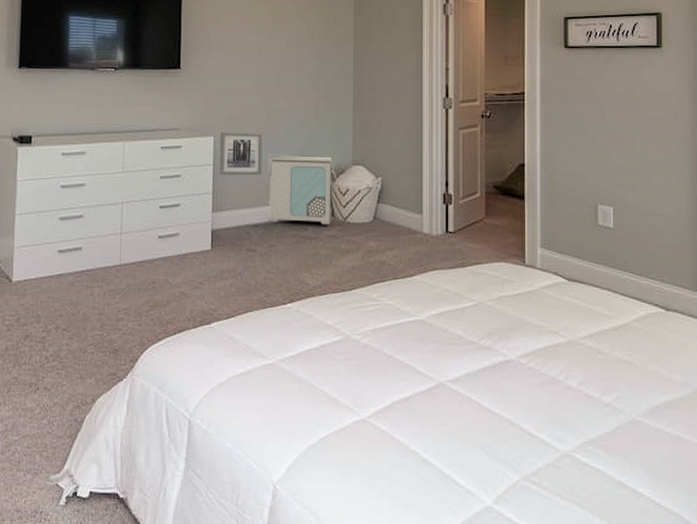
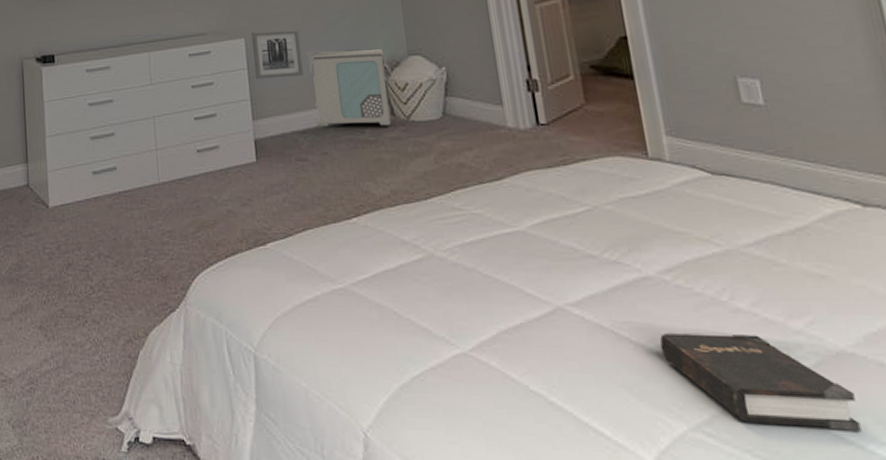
hardback book: none [510,405,636,479] -> present [660,333,862,431]

